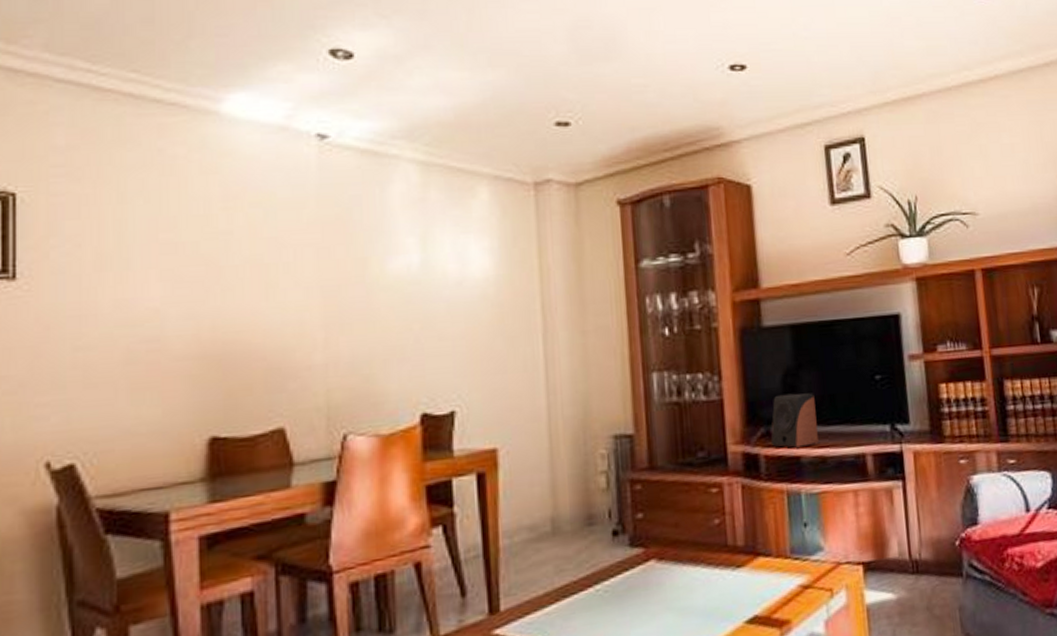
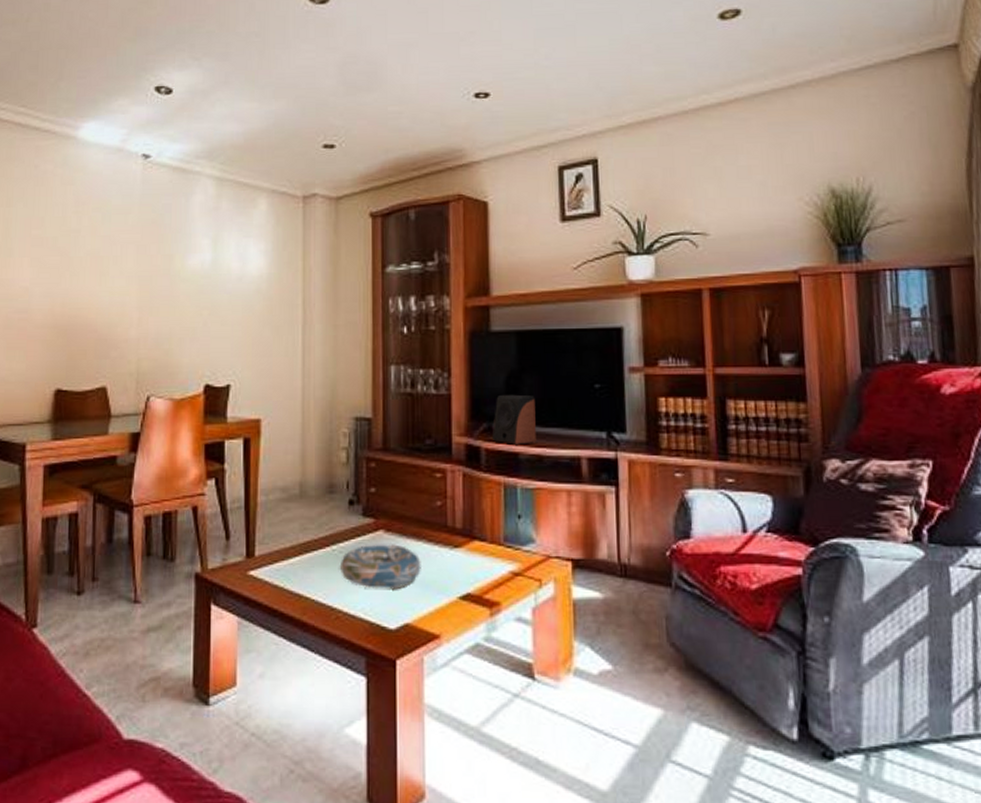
decorative bowl: none [605,573,702,629] -> present [339,544,421,590]

